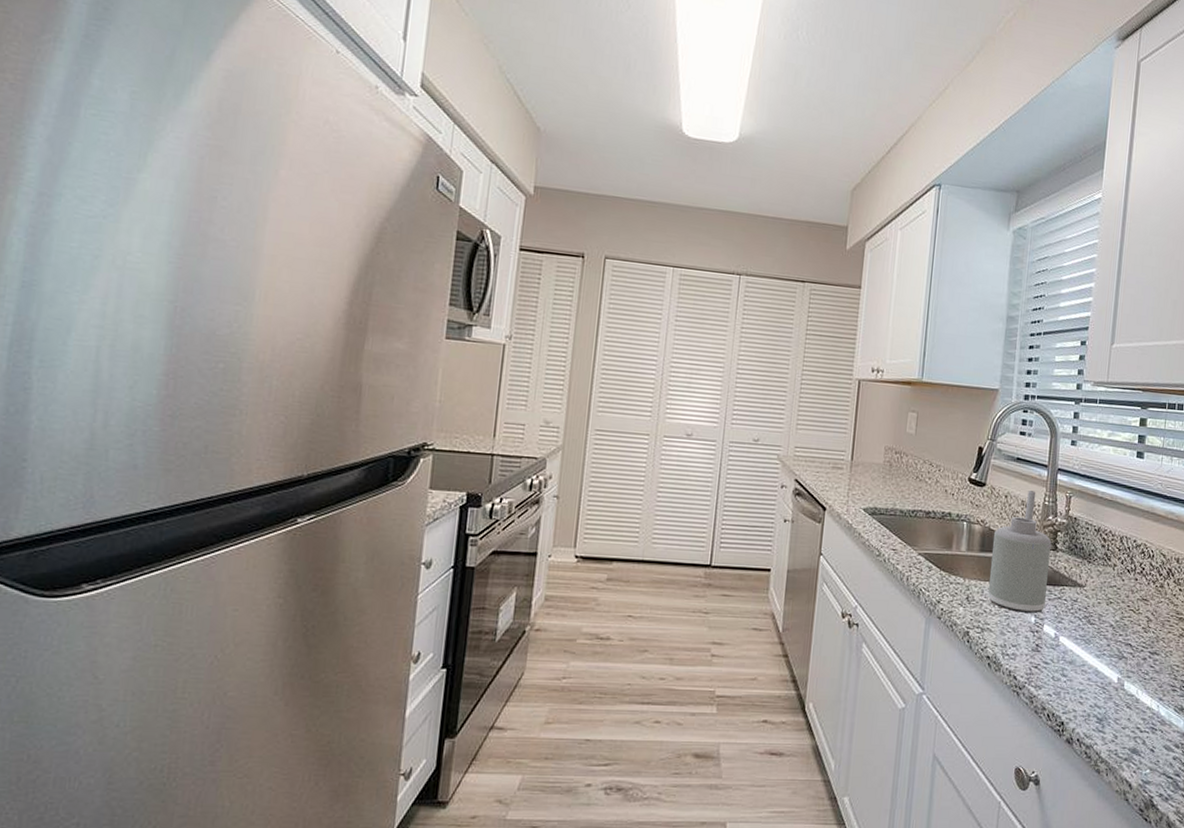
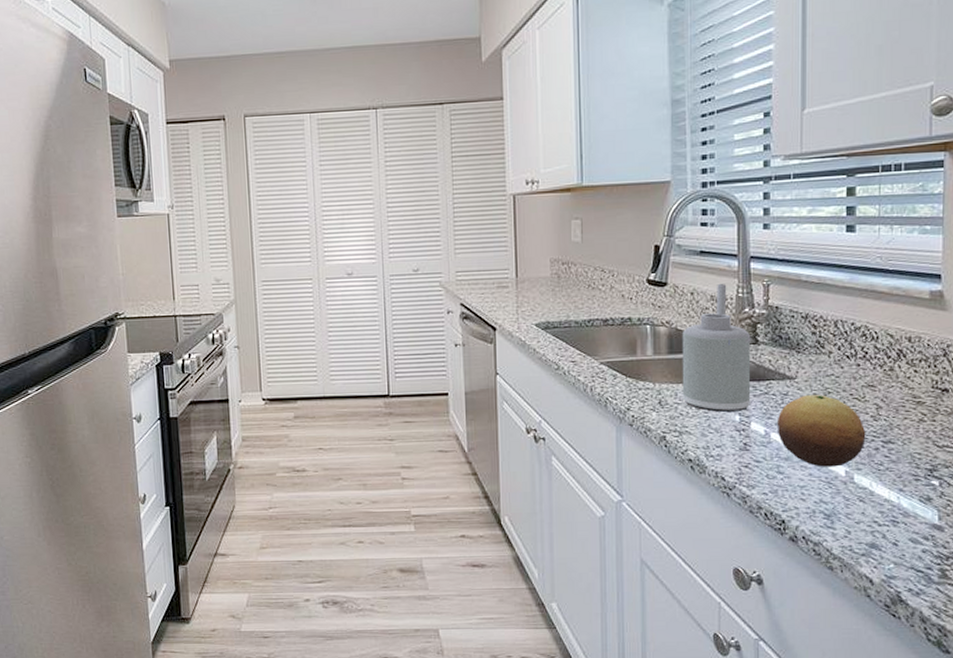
fruit: none [1065,603,1138,673] -> present [776,395,866,467]

